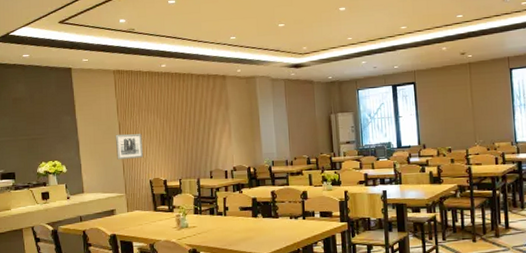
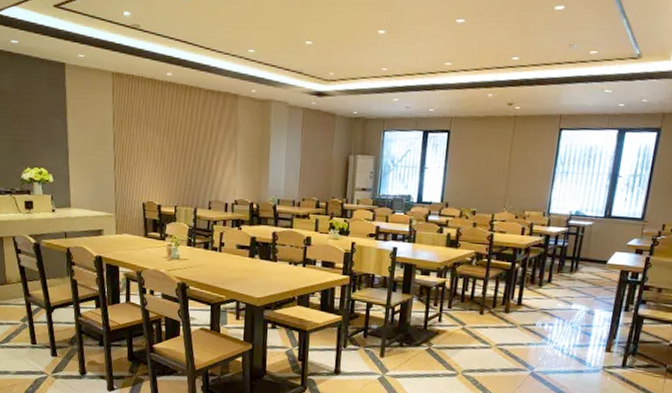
wall art: present [115,133,144,159] -> none [108,147,139,177]

